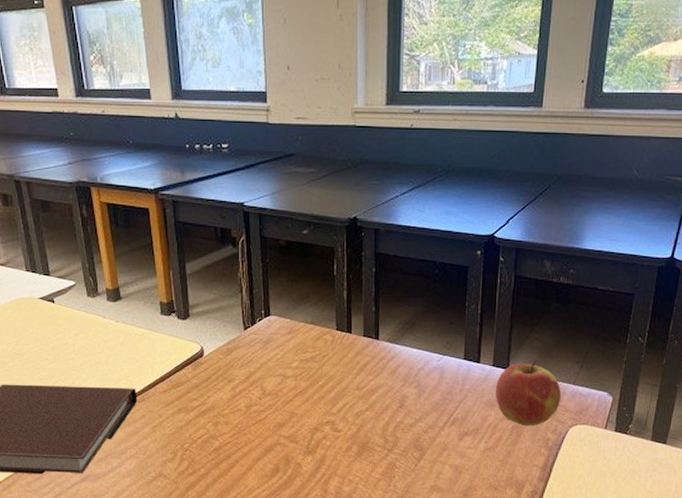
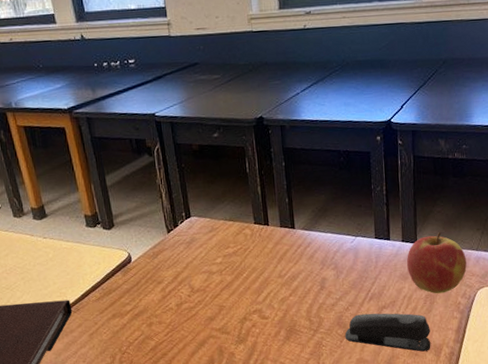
stapler: none [420,438,514,486] -> present [345,313,431,352]

